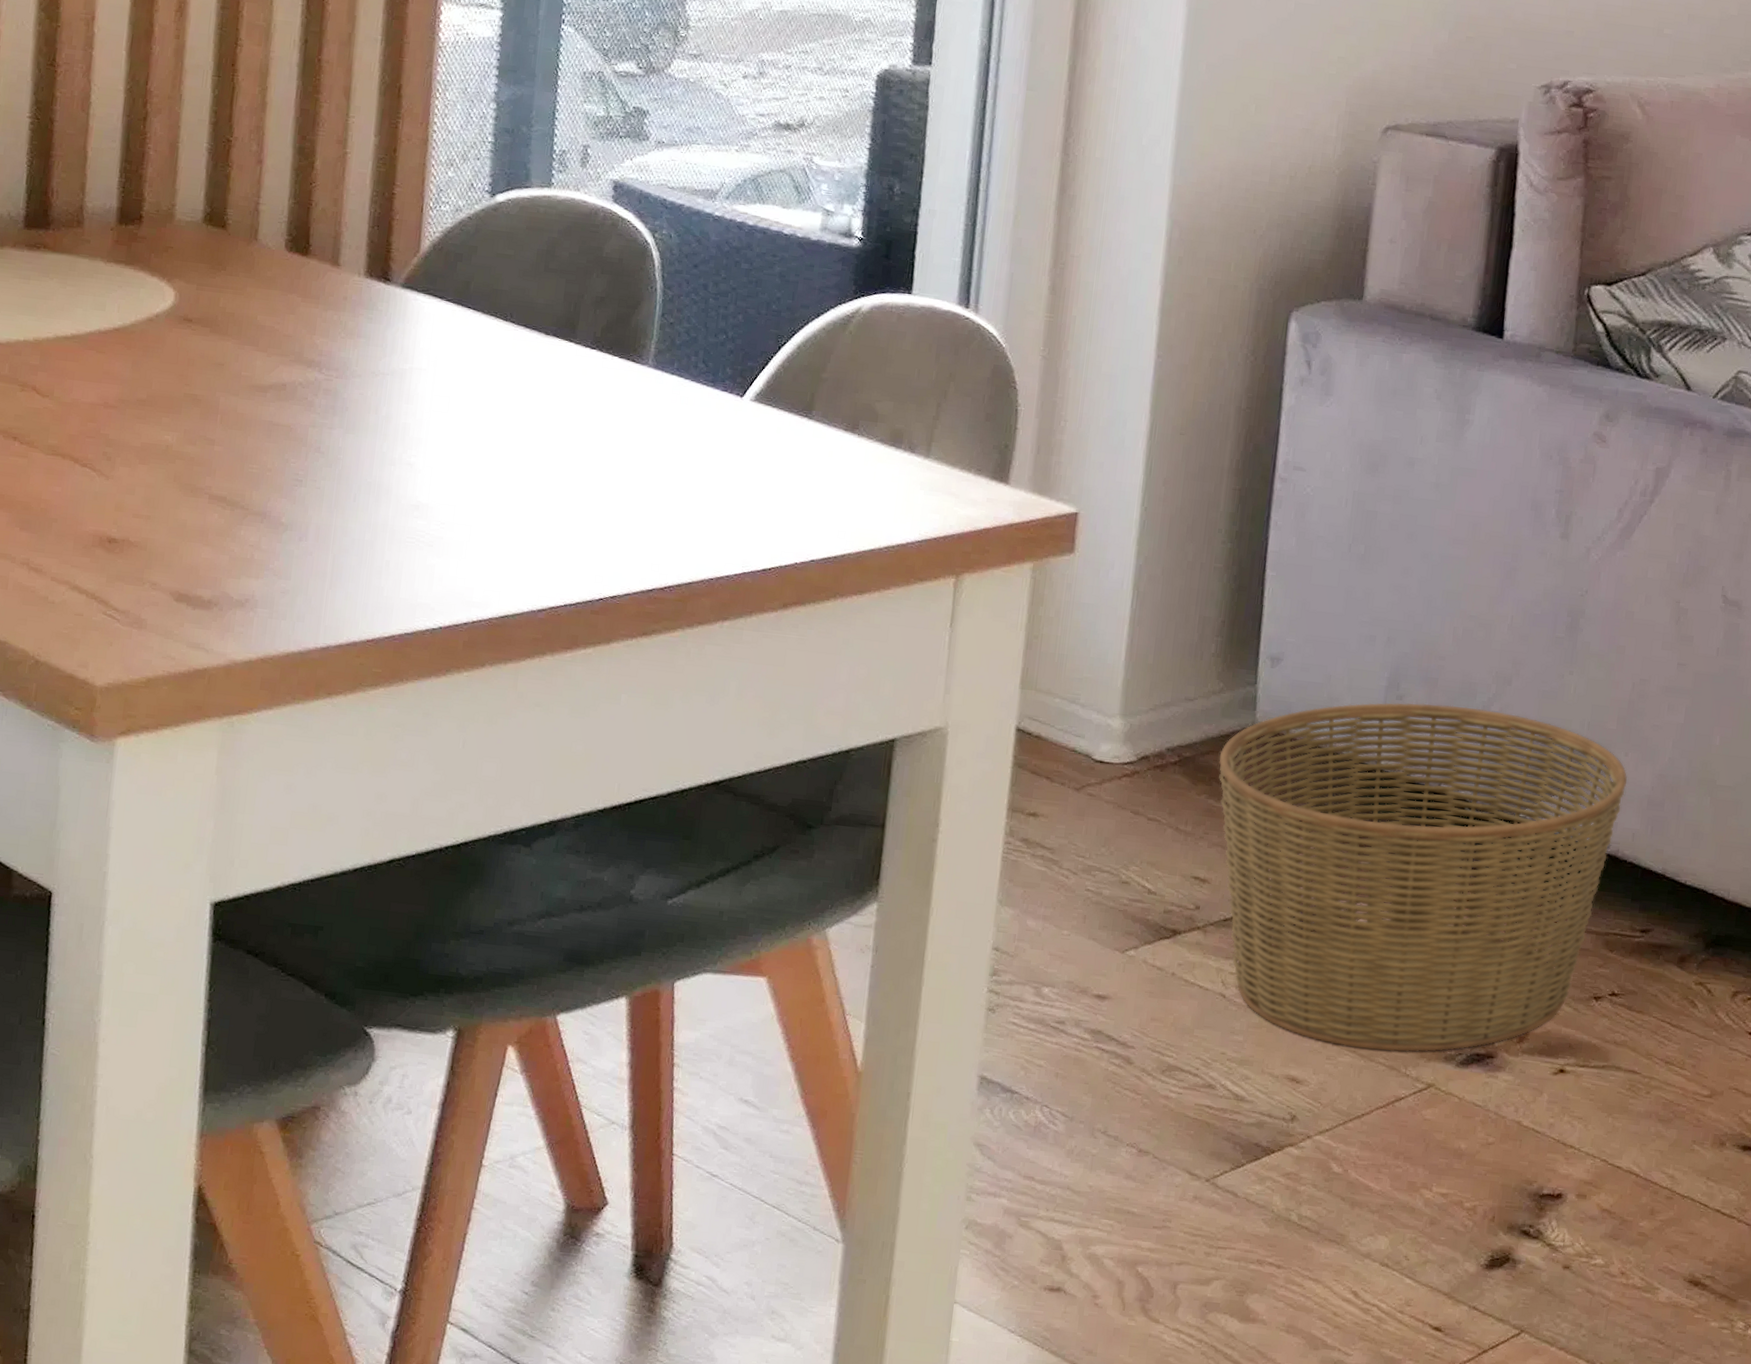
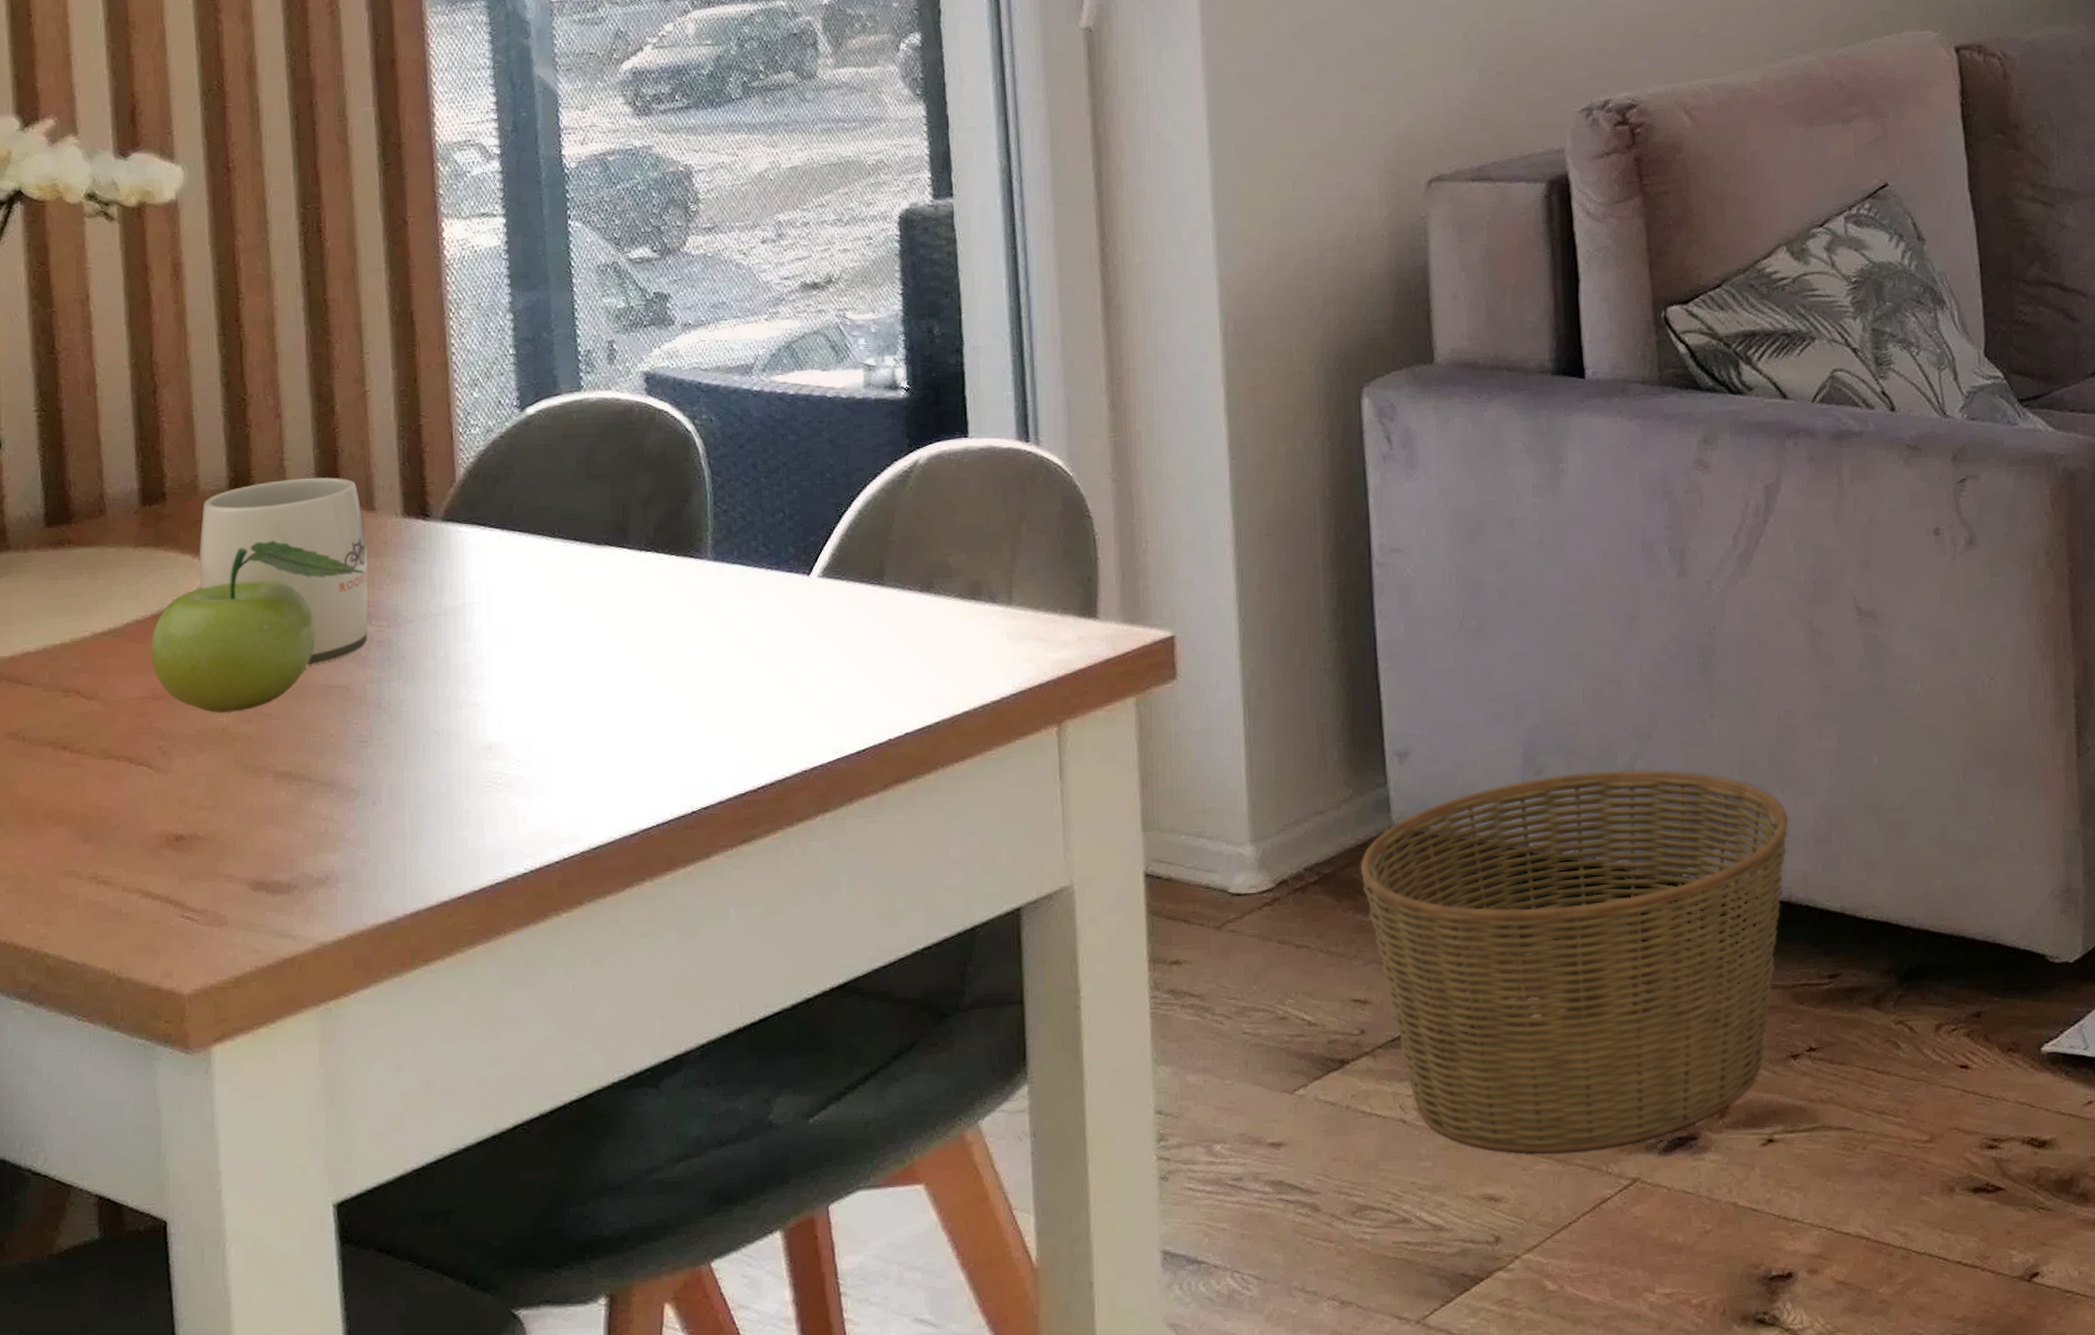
fruit: none [107,277,322,432] -> present [151,541,365,714]
mug: none [163,222,328,401] -> present [199,477,369,666]

